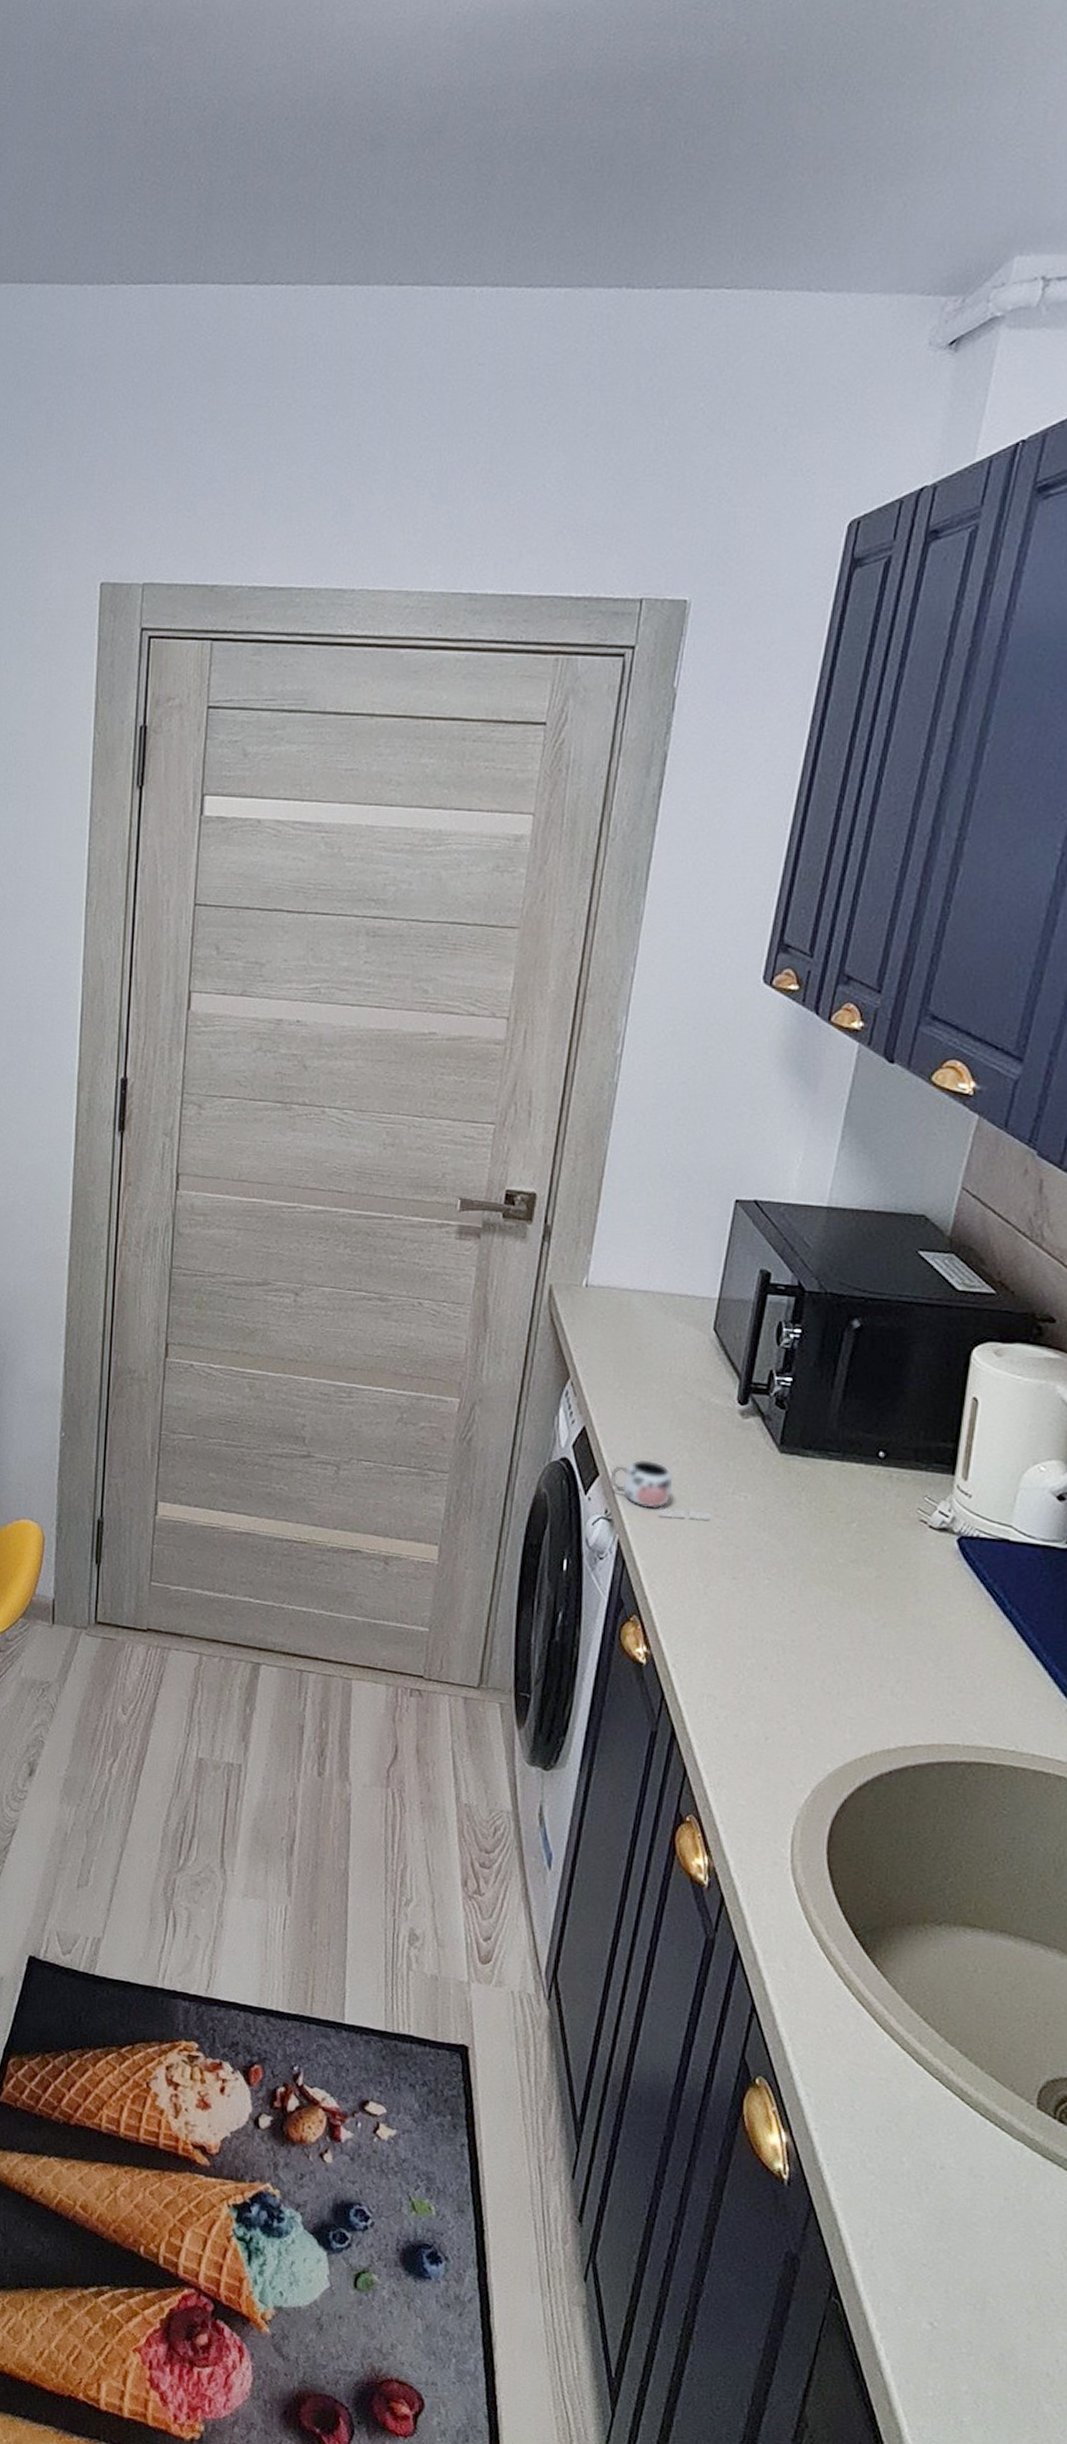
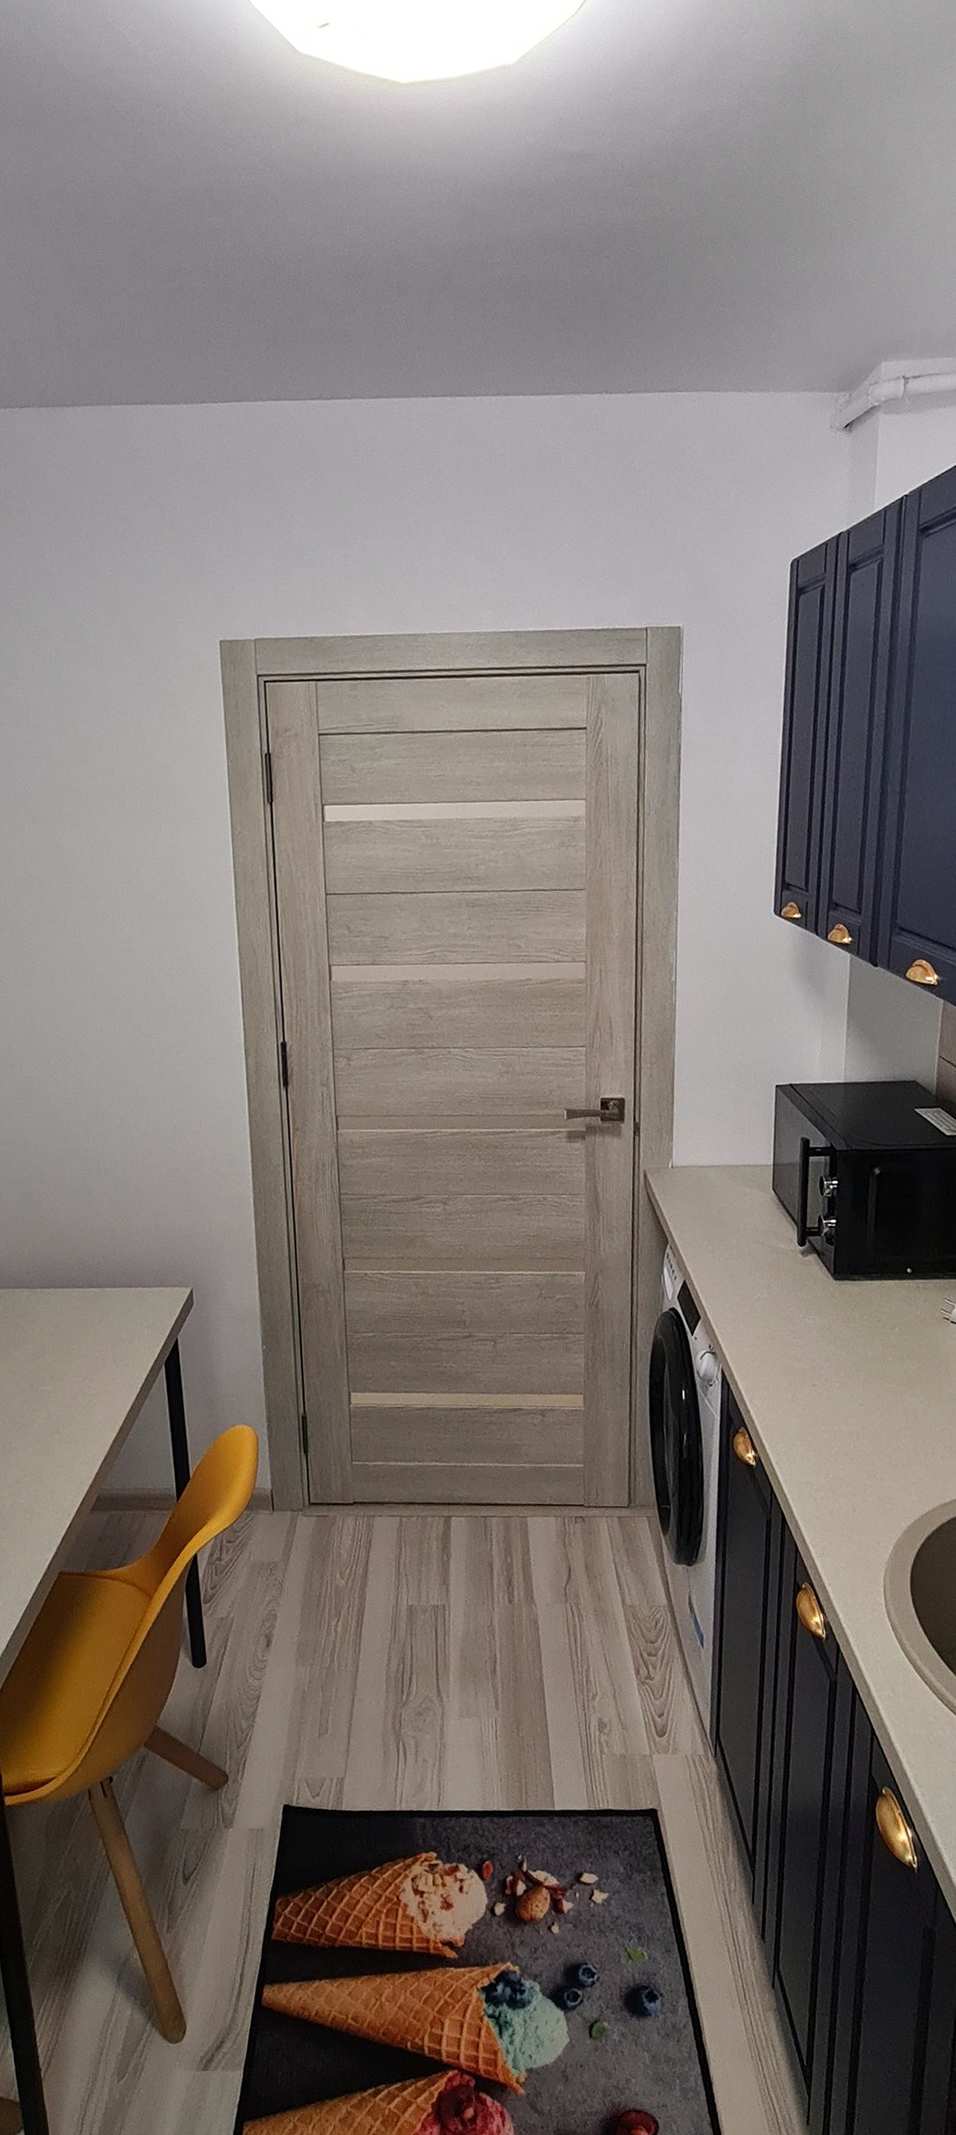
mug: present [609,1459,710,1520] -> none [709,1300,789,1344]

